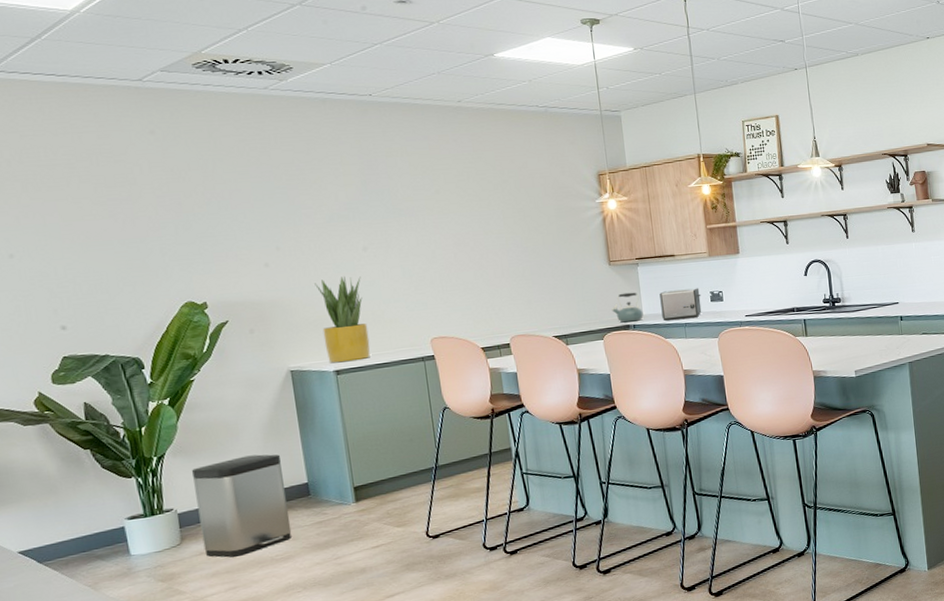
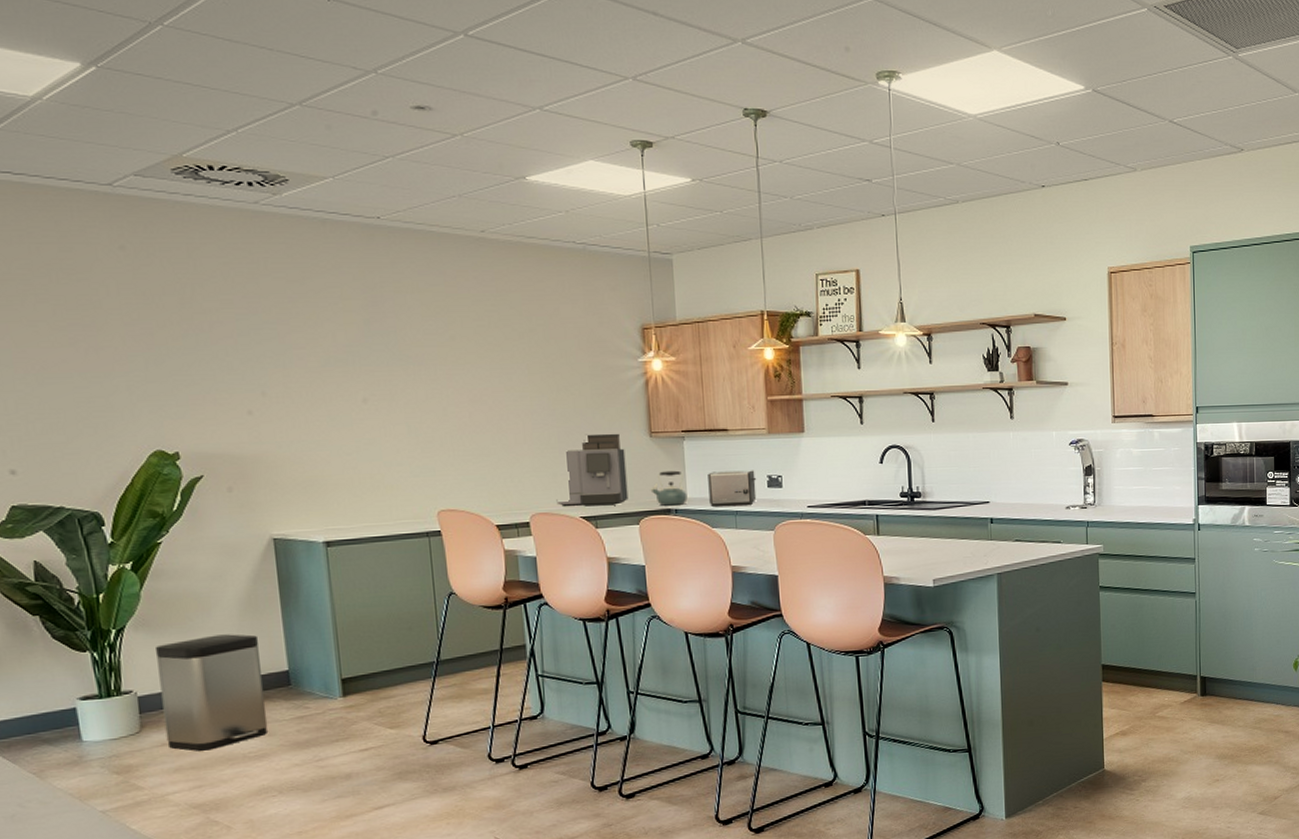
planter: present [315,276,371,363] -> none [305,431,367,533]
coffee machine: none [532,264,593,329] -> present [556,433,629,507]

